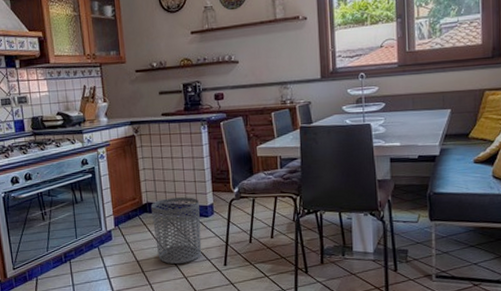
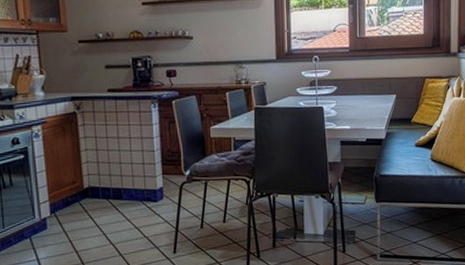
waste bin: present [150,197,202,265] -> none [93,180,150,254]

